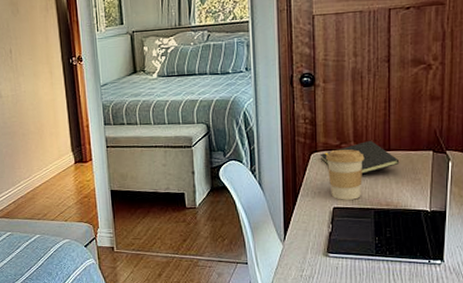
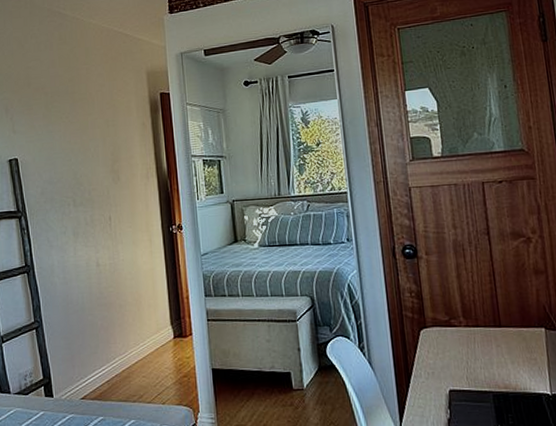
notepad: present [321,140,400,174] -> none [430,315,513,352]
coffee cup: present [326,149,365,200] -> none [436,325,477,382]

